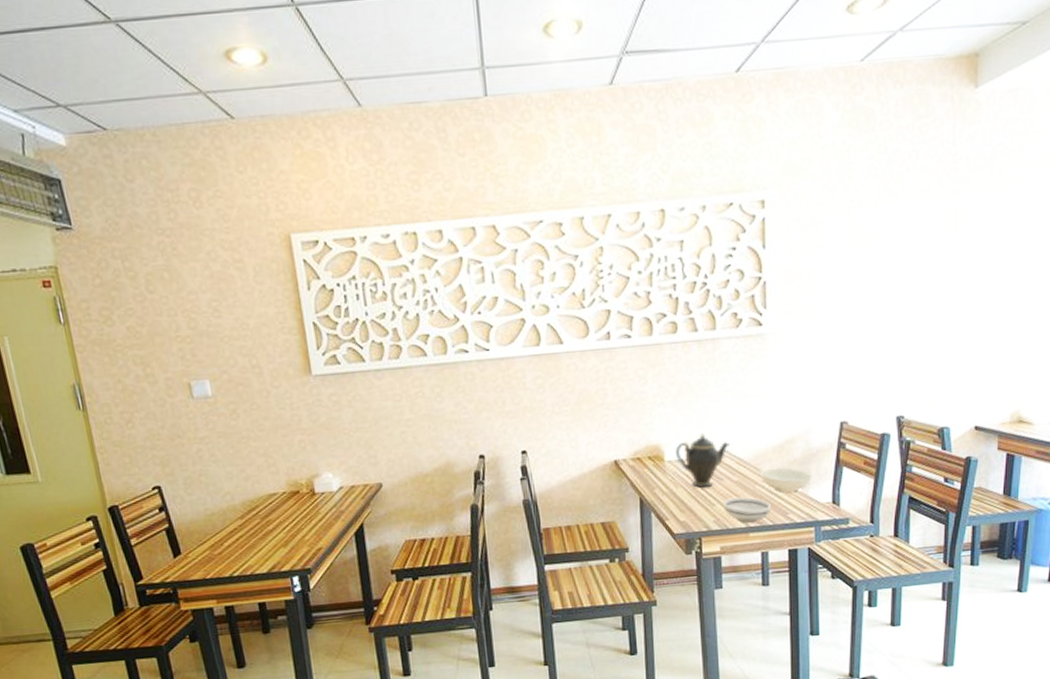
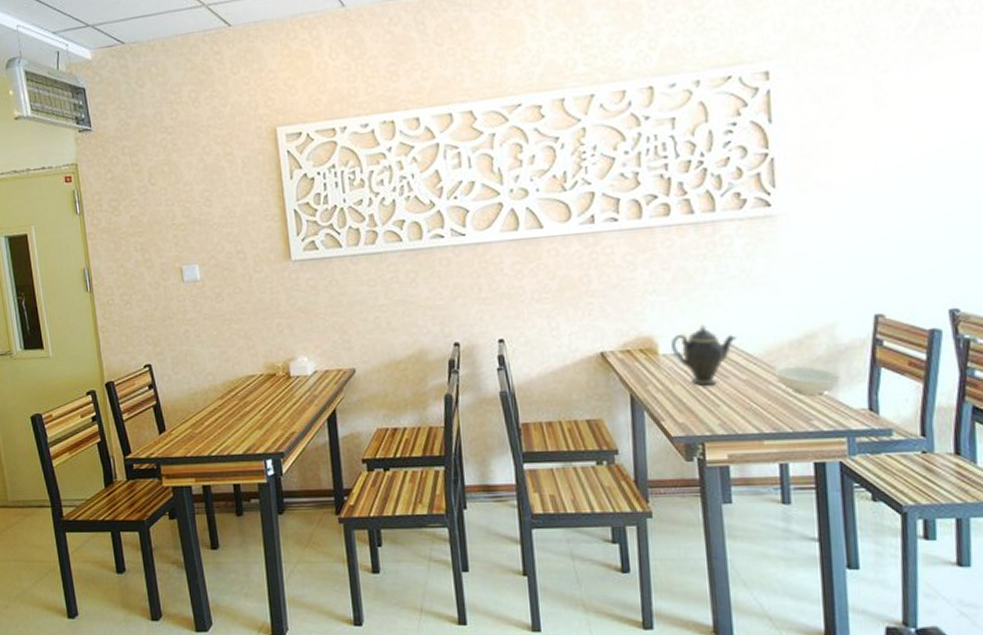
bowl: present [723,496,771,523] -> none [730,398,790,428]

